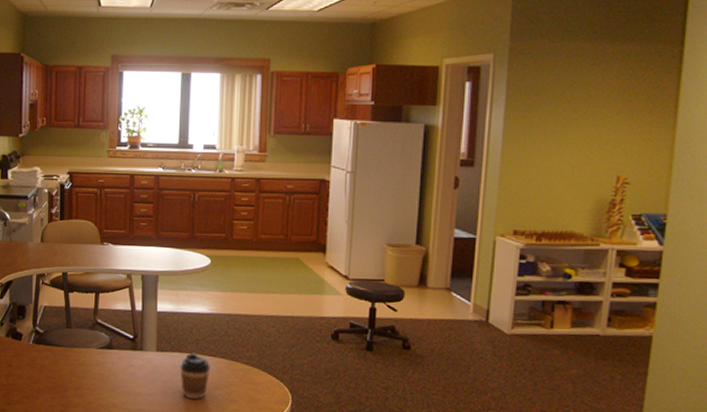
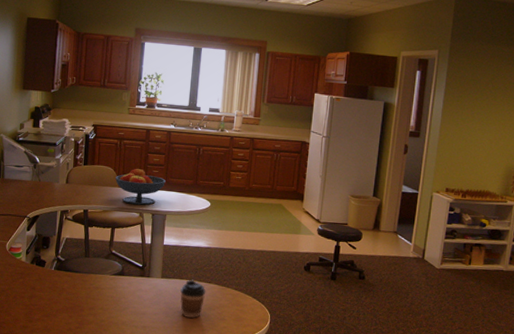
fruit bowl: none [97,221,156,265] -> present [115,168,166,205]

